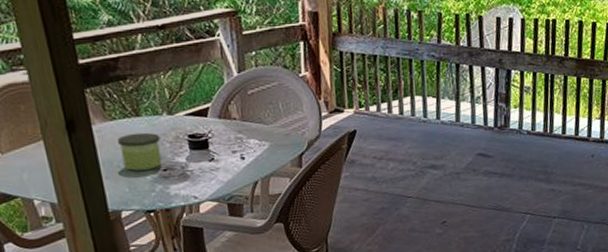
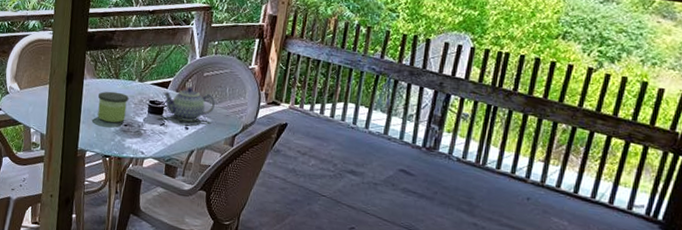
teapot: none [202,109,270,151] -> present [162,86,215,122]

